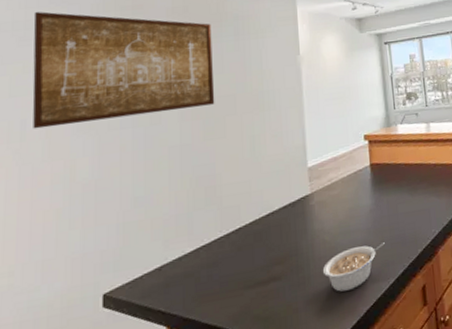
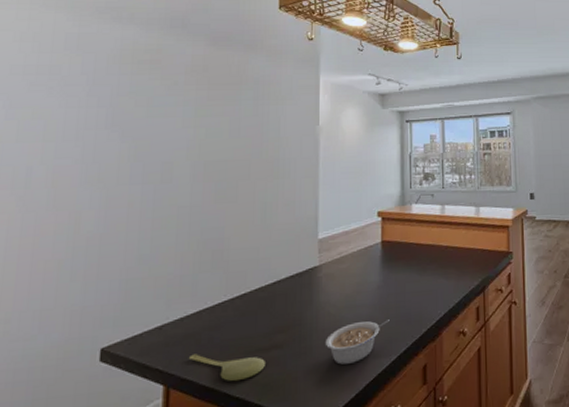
wall art: present [32,11,215,129] -> none [39,58,231,177]
spoon: none [189,290,265,318] -> present [188,354,265,382]

